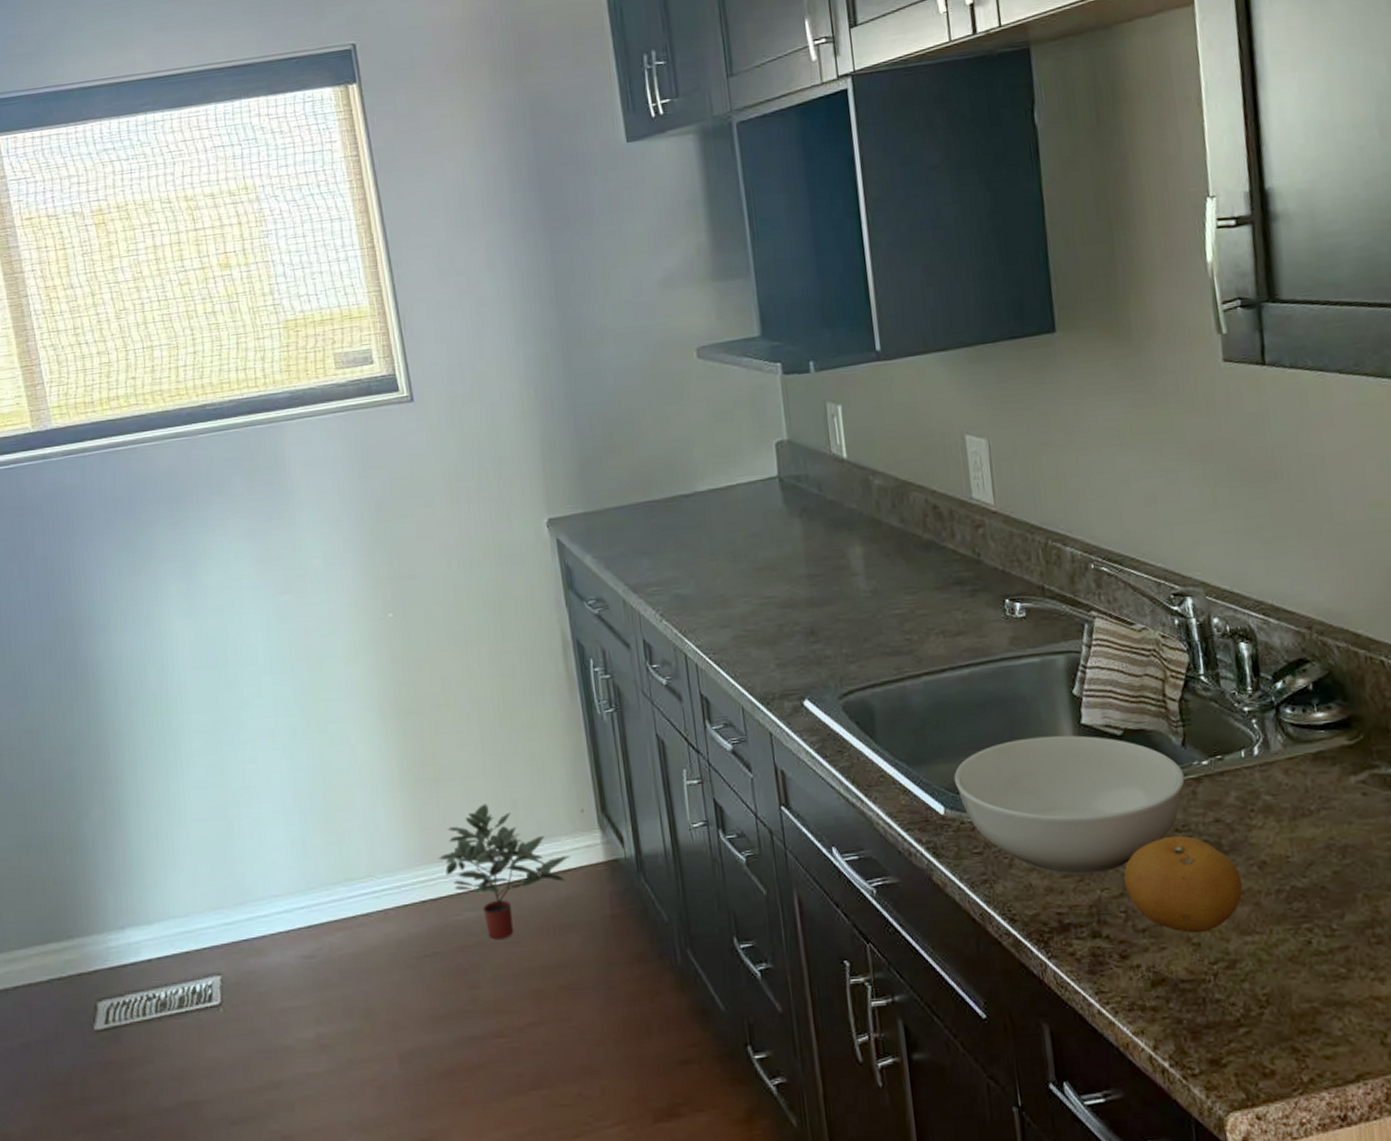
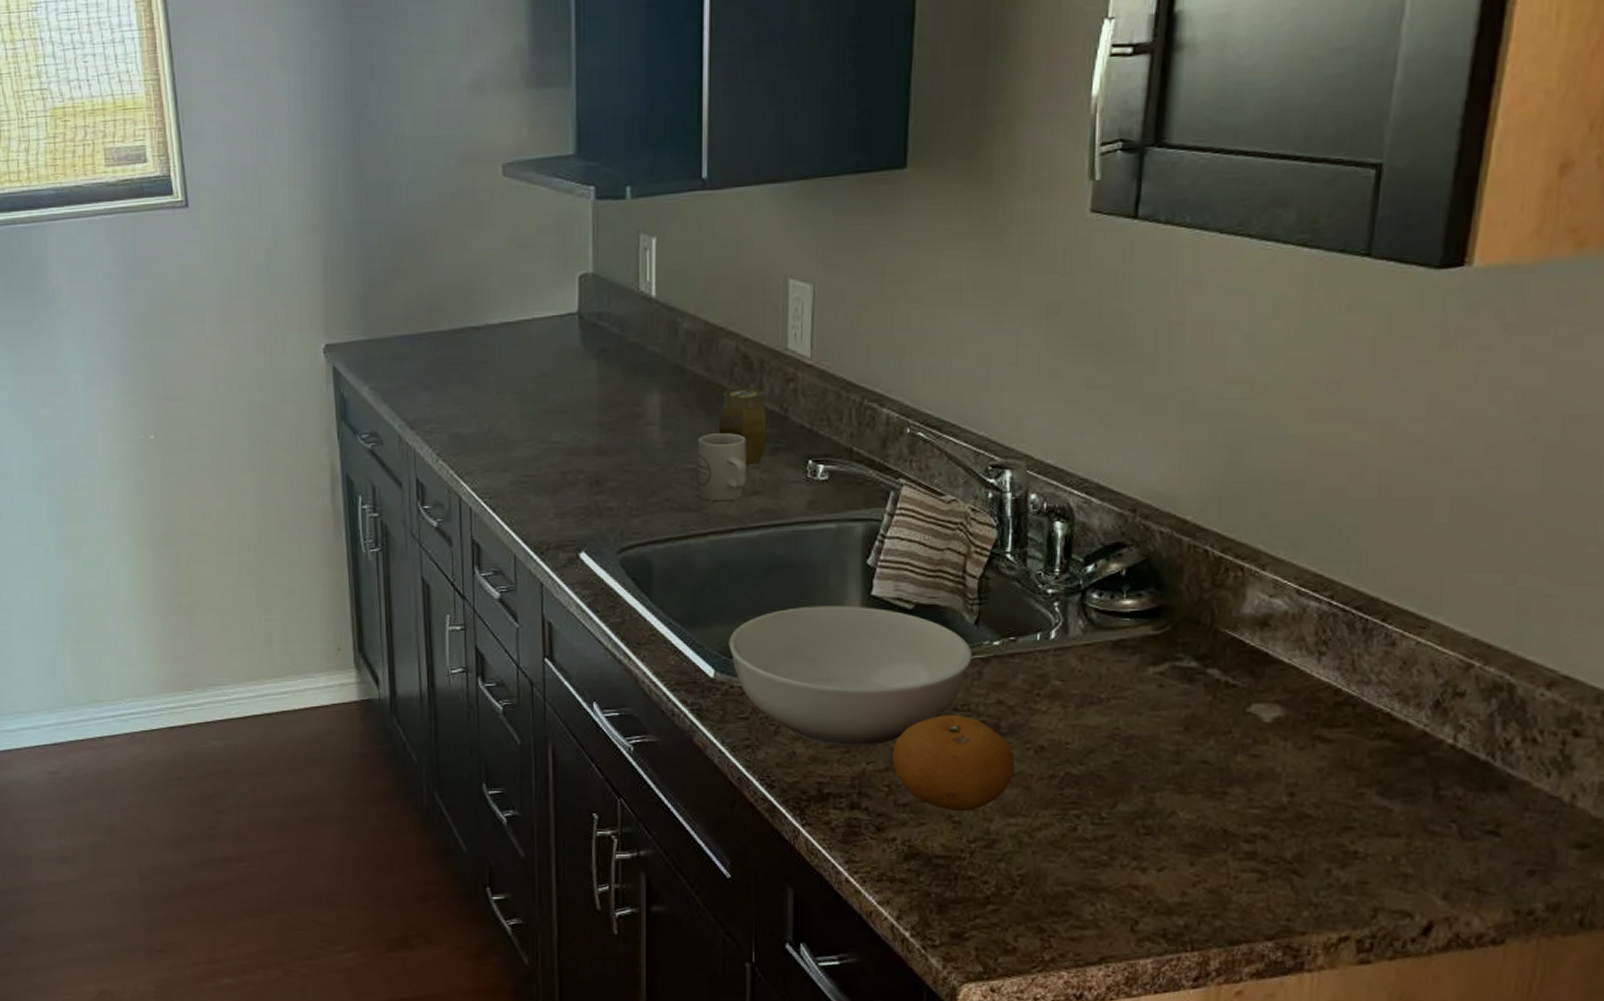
potted plant: present [439,804,570,940] -> none [189,636,323,769]
mug: none [901,578,951,644] -> present [695,433,748,502]
jar: none [918,535,965,607] -> present [719,388,768,465]

